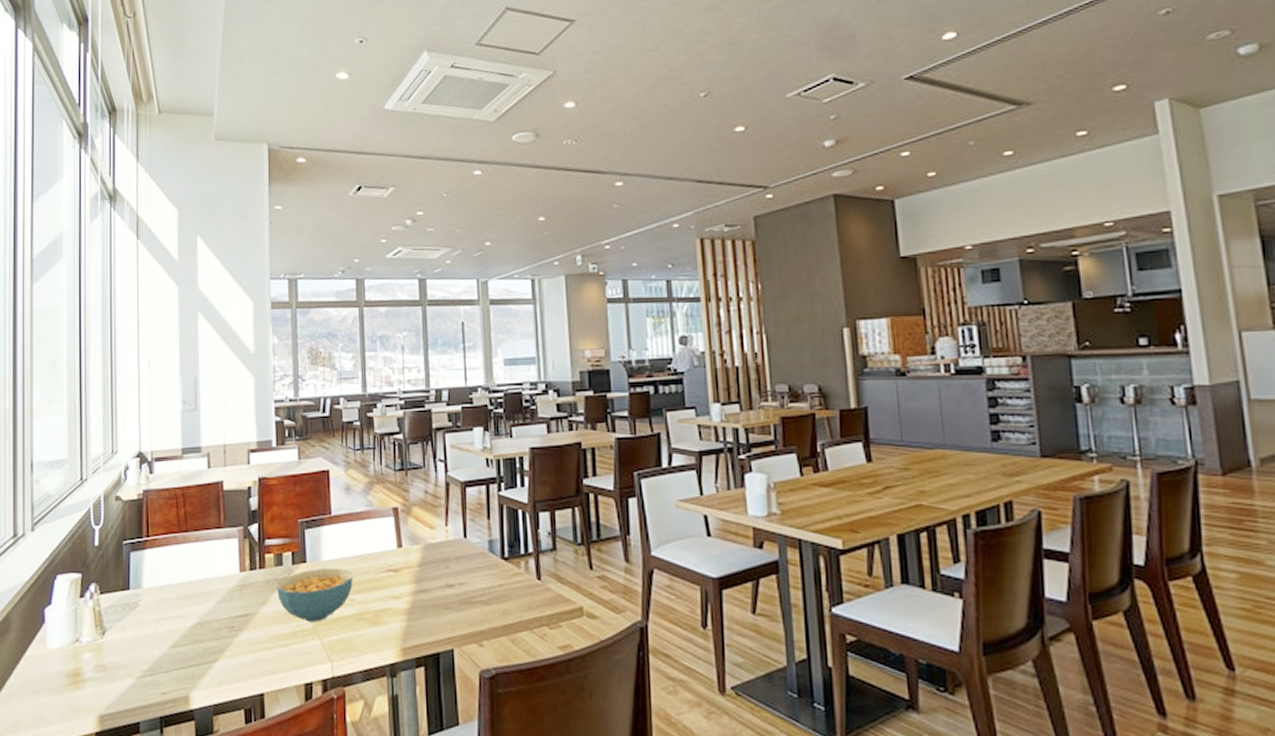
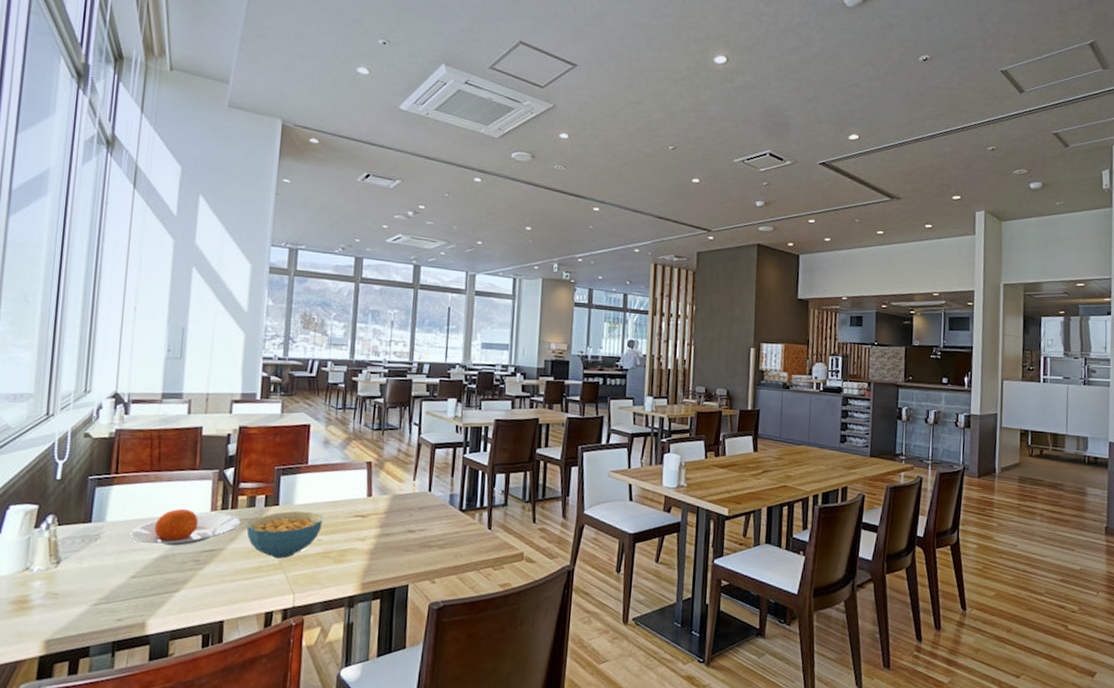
plate: none [165,571,270,612] -> present [129,508,241,546]

